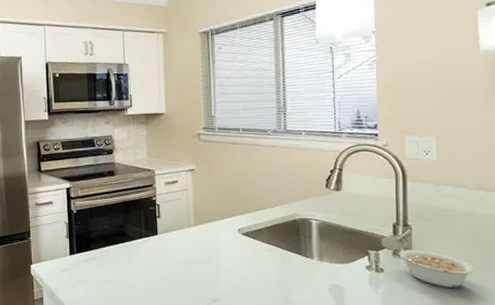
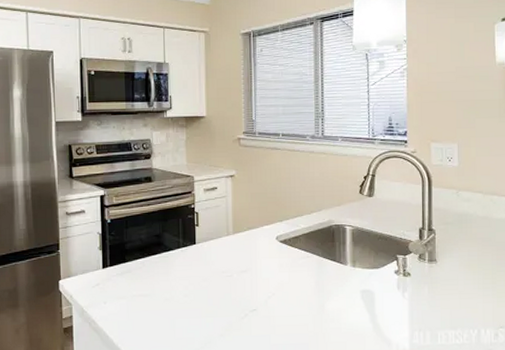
legume: present [399,249,476,287] -> none [424,253,489,289]

